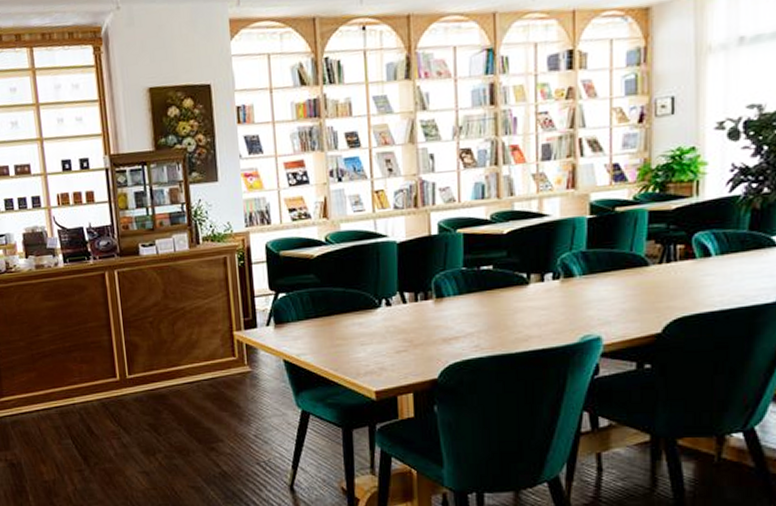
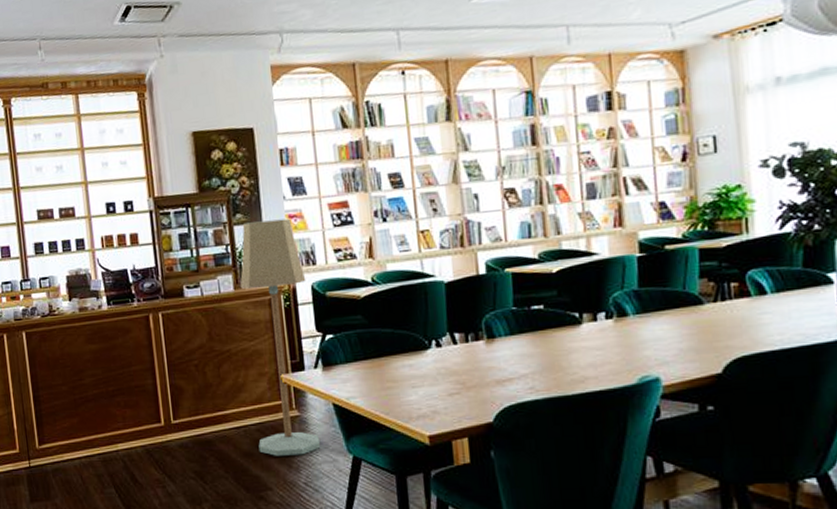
floor lamp: none [194,177,270,410] -> present [239,218,320,456]

